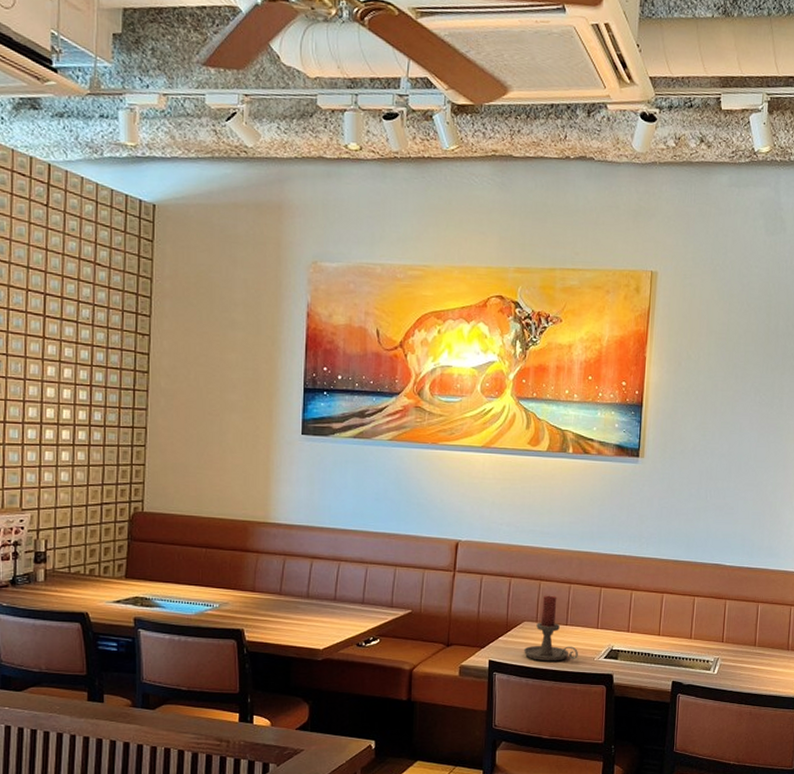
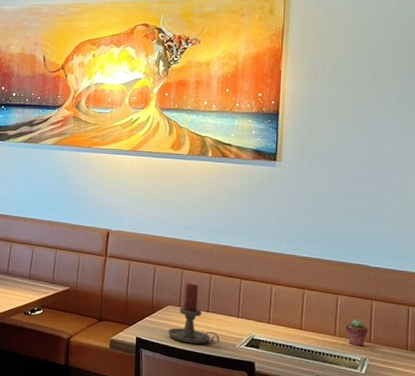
potted succulent: none [700,620,722,647] -> present [345,319,369,347]

